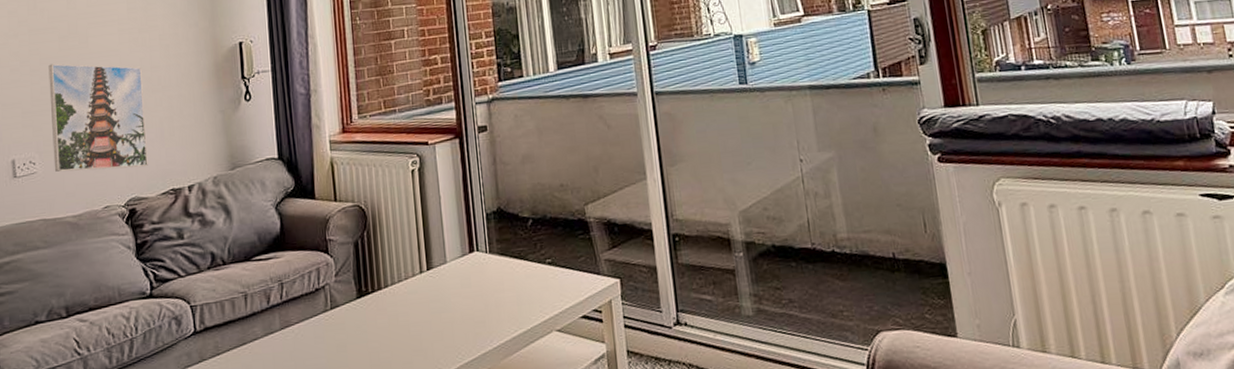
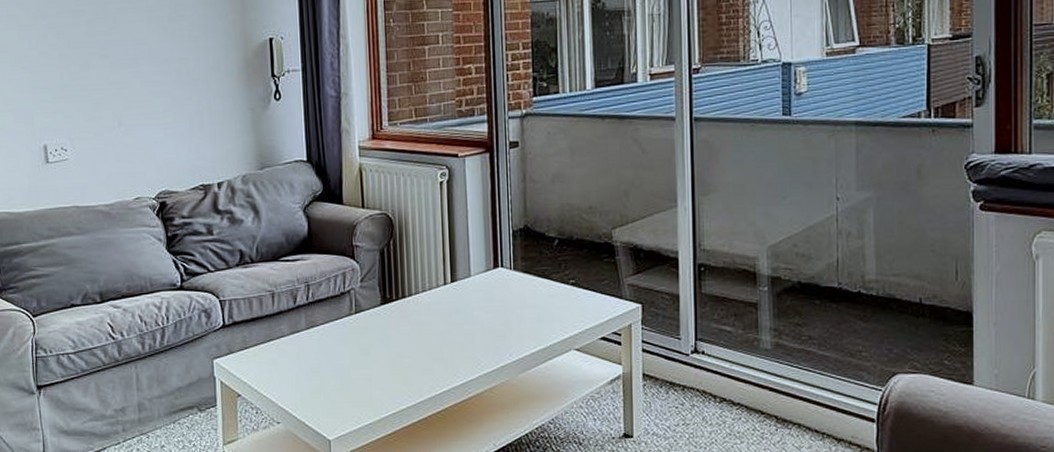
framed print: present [48,63,148,172] -> none [77,49,178,161]

